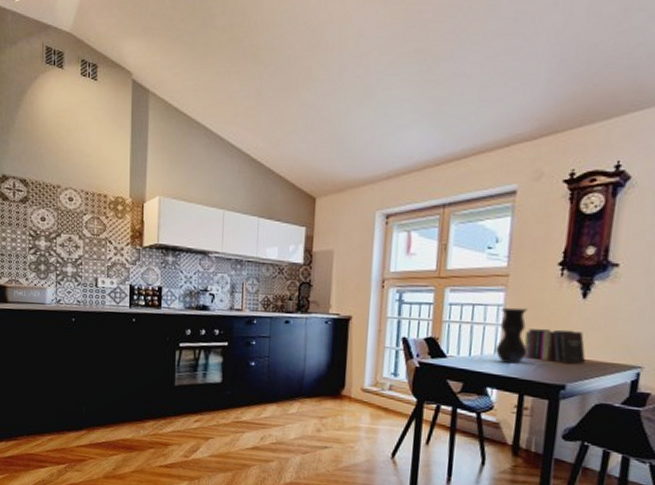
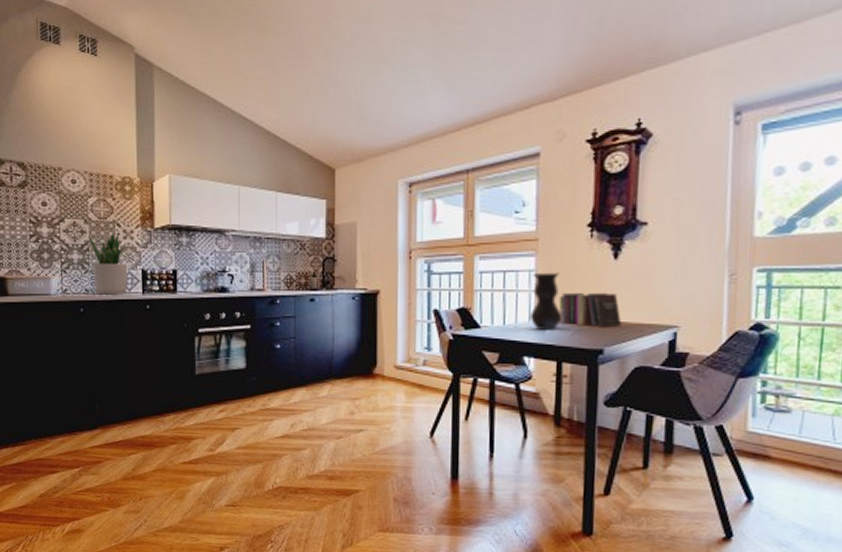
planter: none [82,248,117,308] -> present [89,232,128,295]

